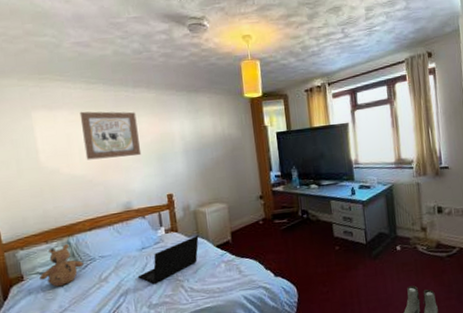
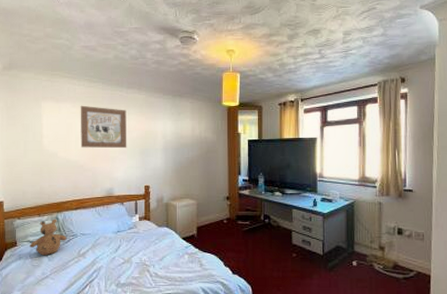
laptop: present [137,235,199,285] -> none [110,225,168,266]

